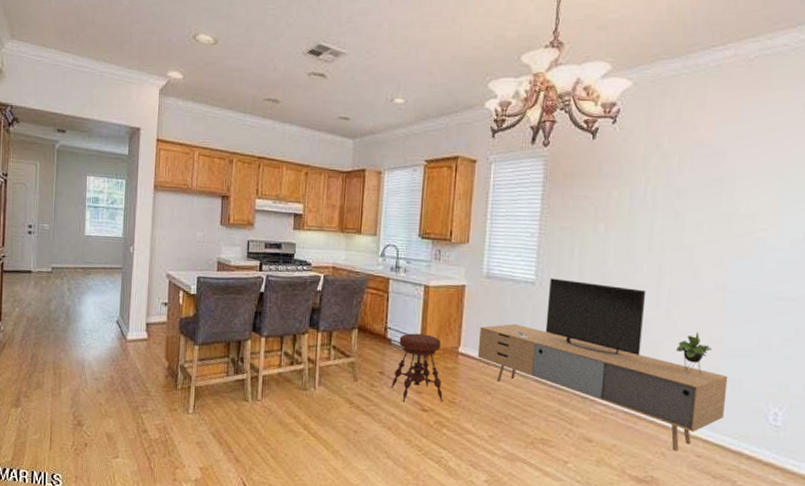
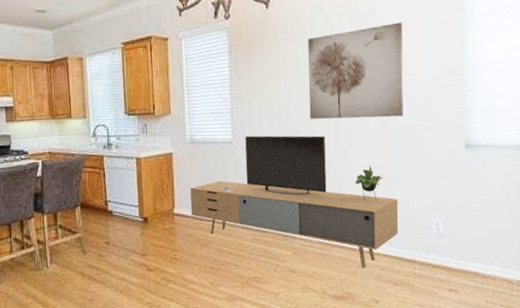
stool: present [391,333,444,403] -> none [118,201,167,267]
wall art: none [629,170,757,280] -> present [308,22,404,120]

